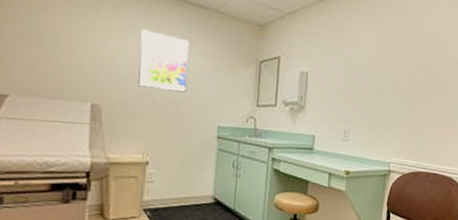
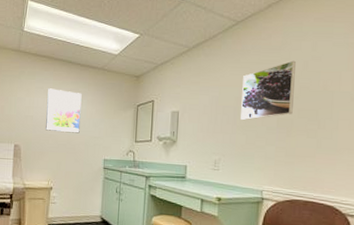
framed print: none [372,25,427,87] -> present [241,60,296,121]

